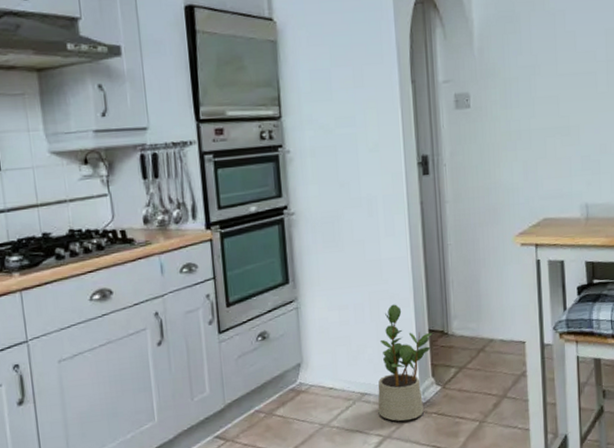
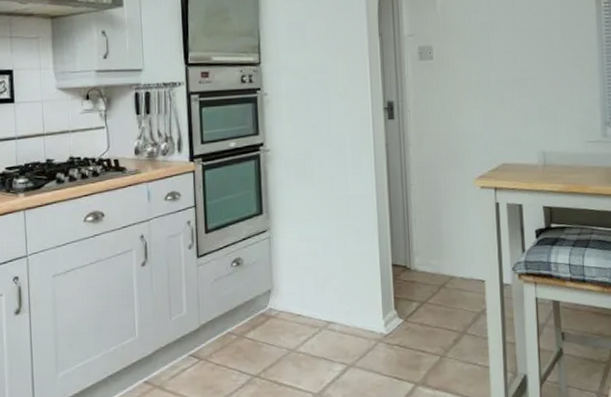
potted plant: present [377,304,433,421] -> none [342,238,396,351]

